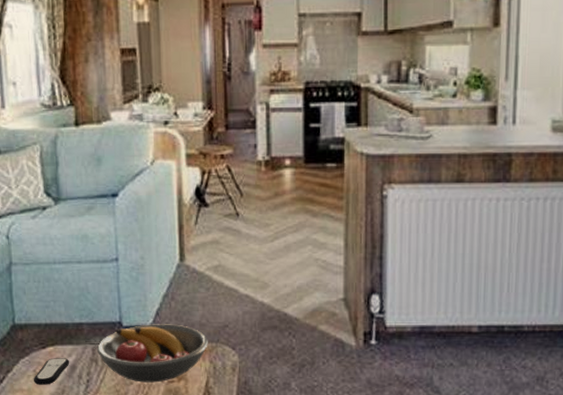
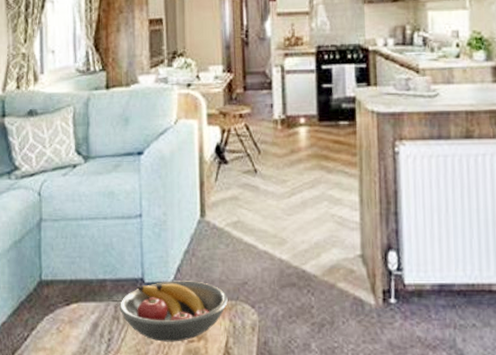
remote control: present [34,358,70,385] -> none [57,315,93,344]

